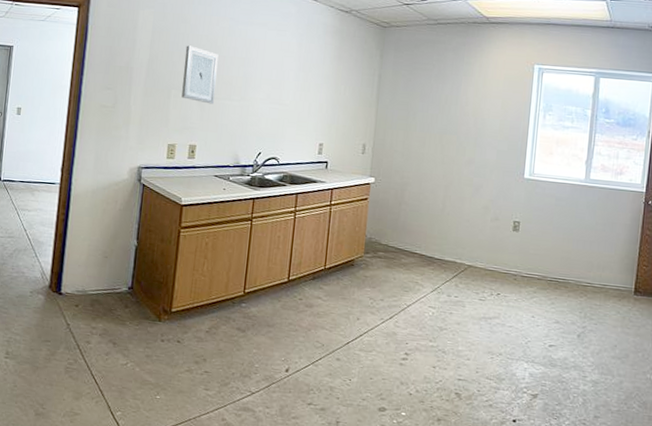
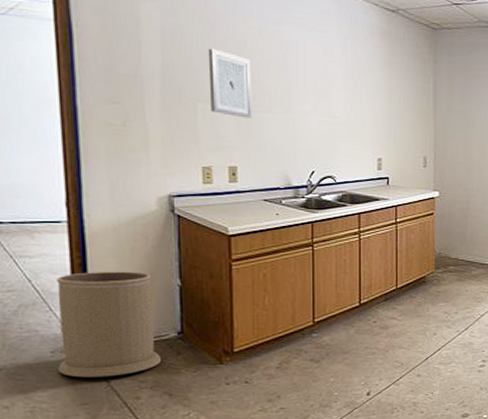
trash can: none [33,227,115,320] -> present [56,271,162,378]

